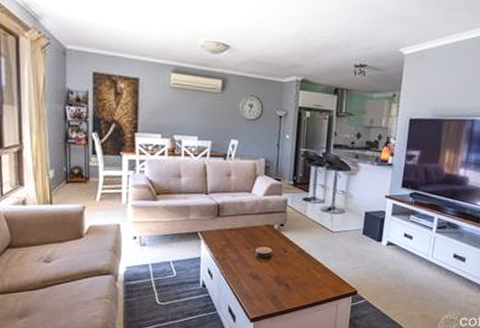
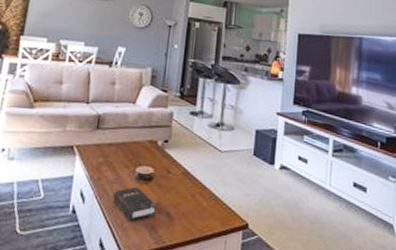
hardback book: none [237,264,276,291] -> present [113,186,157,221]

